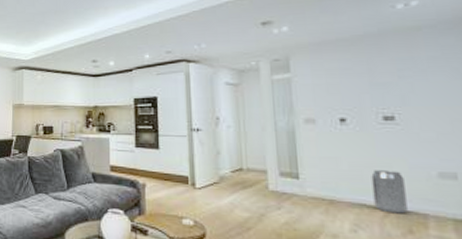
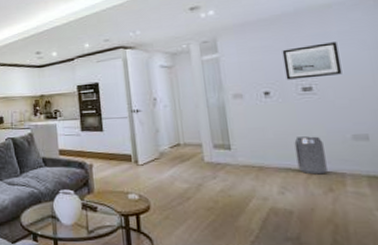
wall art: none [362,68,430,107] -> present [282,42,342,80]

